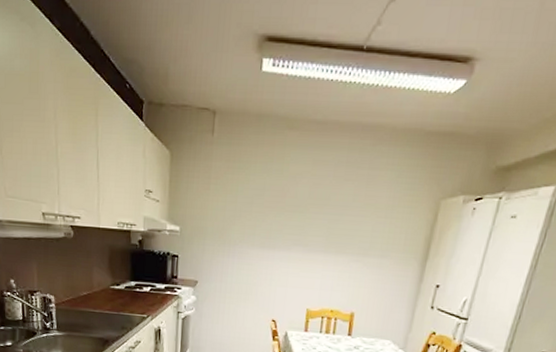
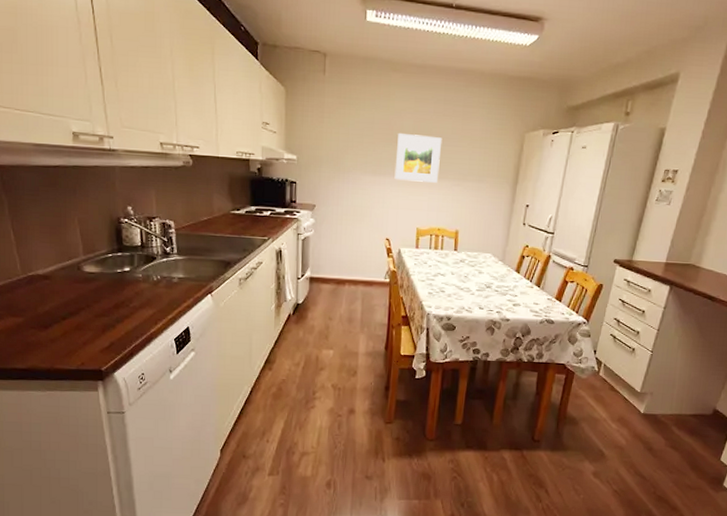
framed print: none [284,201,342,258] -> present [394,133,442,183]

